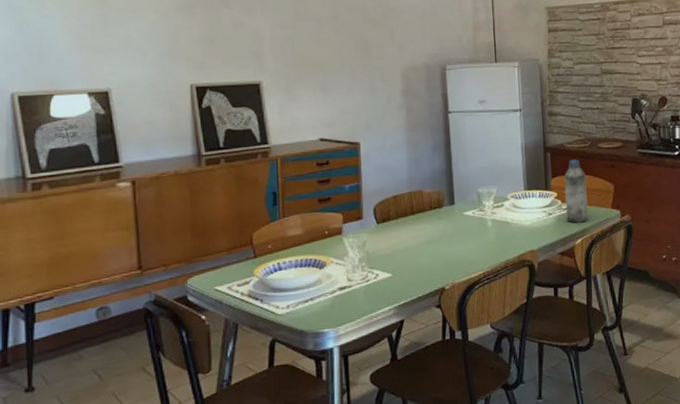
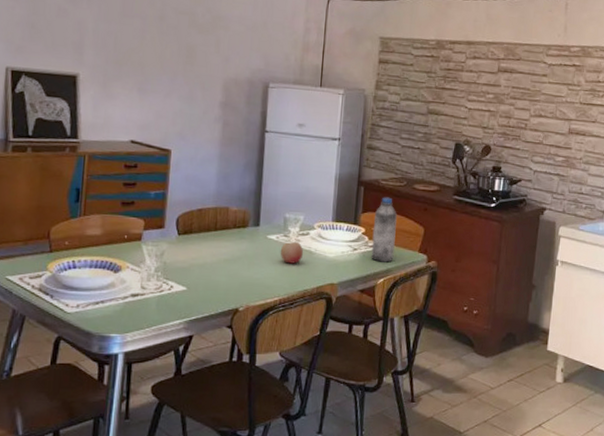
fruit: none [477,214,501,237] -> present [280,241,304,264]

